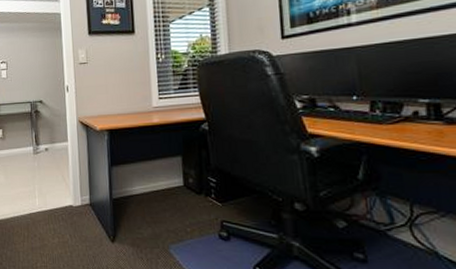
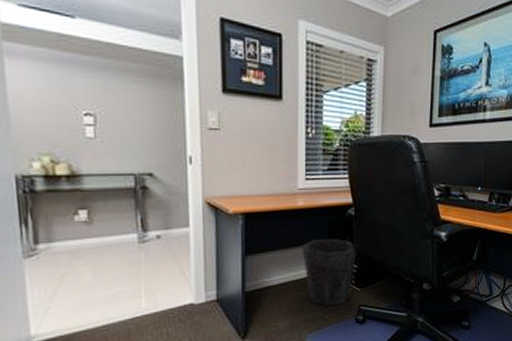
waste bin: none [159,152,215,219] -> present [302,238,357,307]

